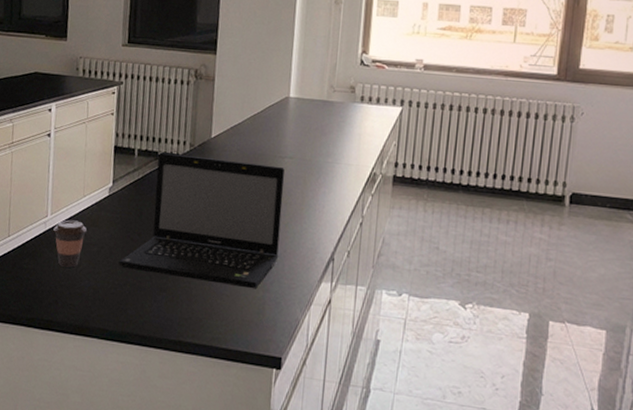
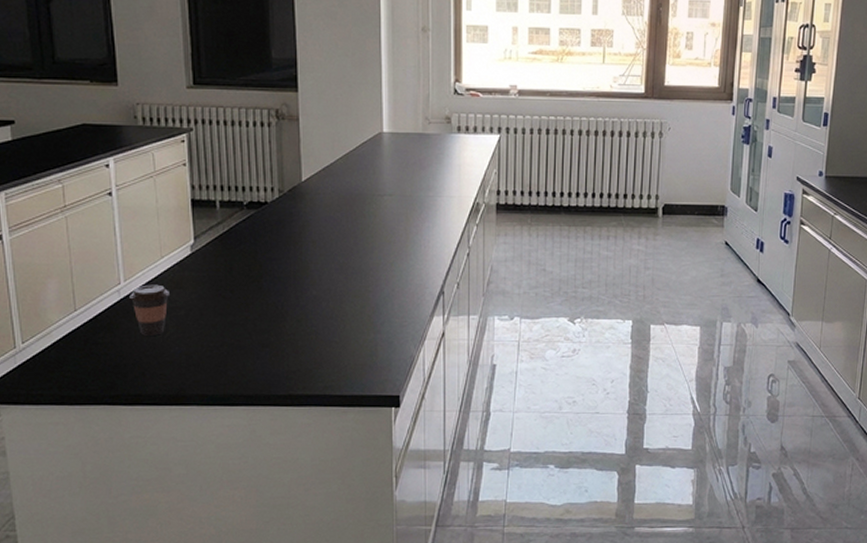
laptop: present [119,152,285,289] -> none [212,202,387,332]

